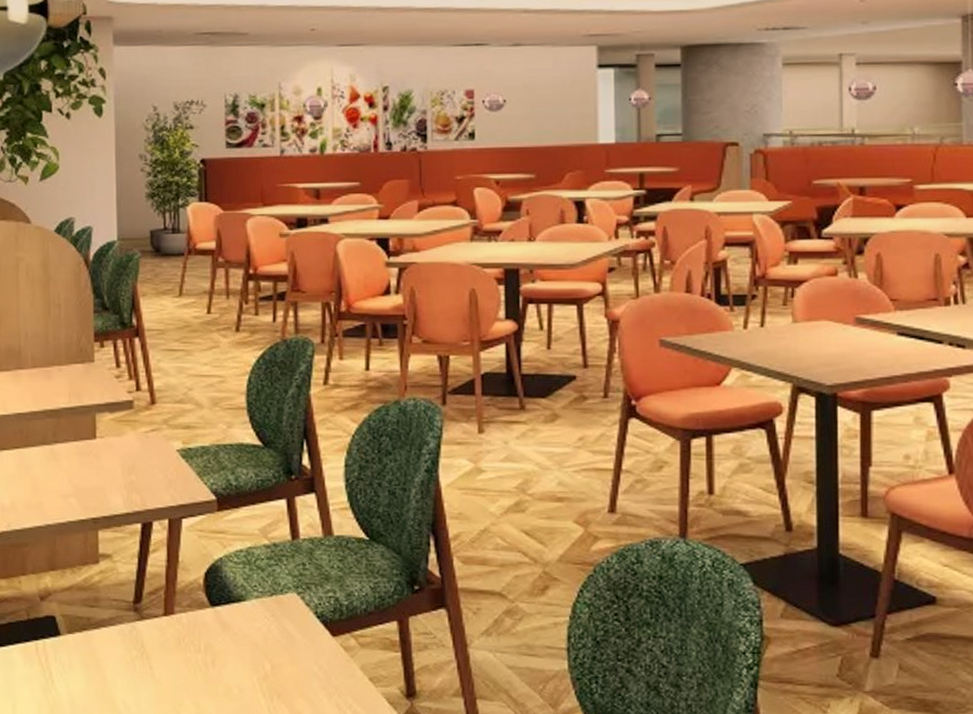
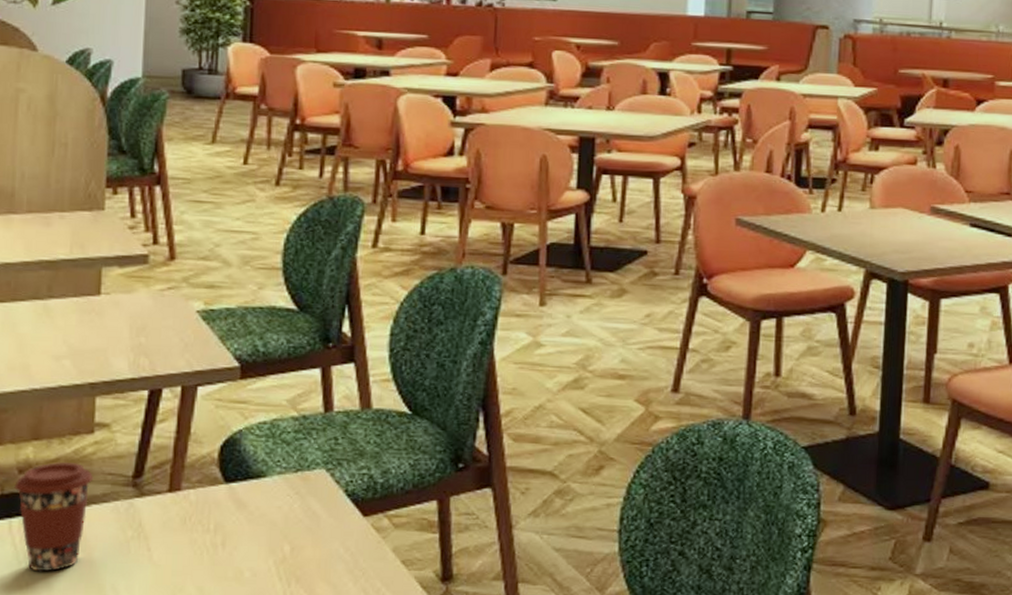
coffee cup: none [38,589,101,688] -> present [14,461,94,572]

